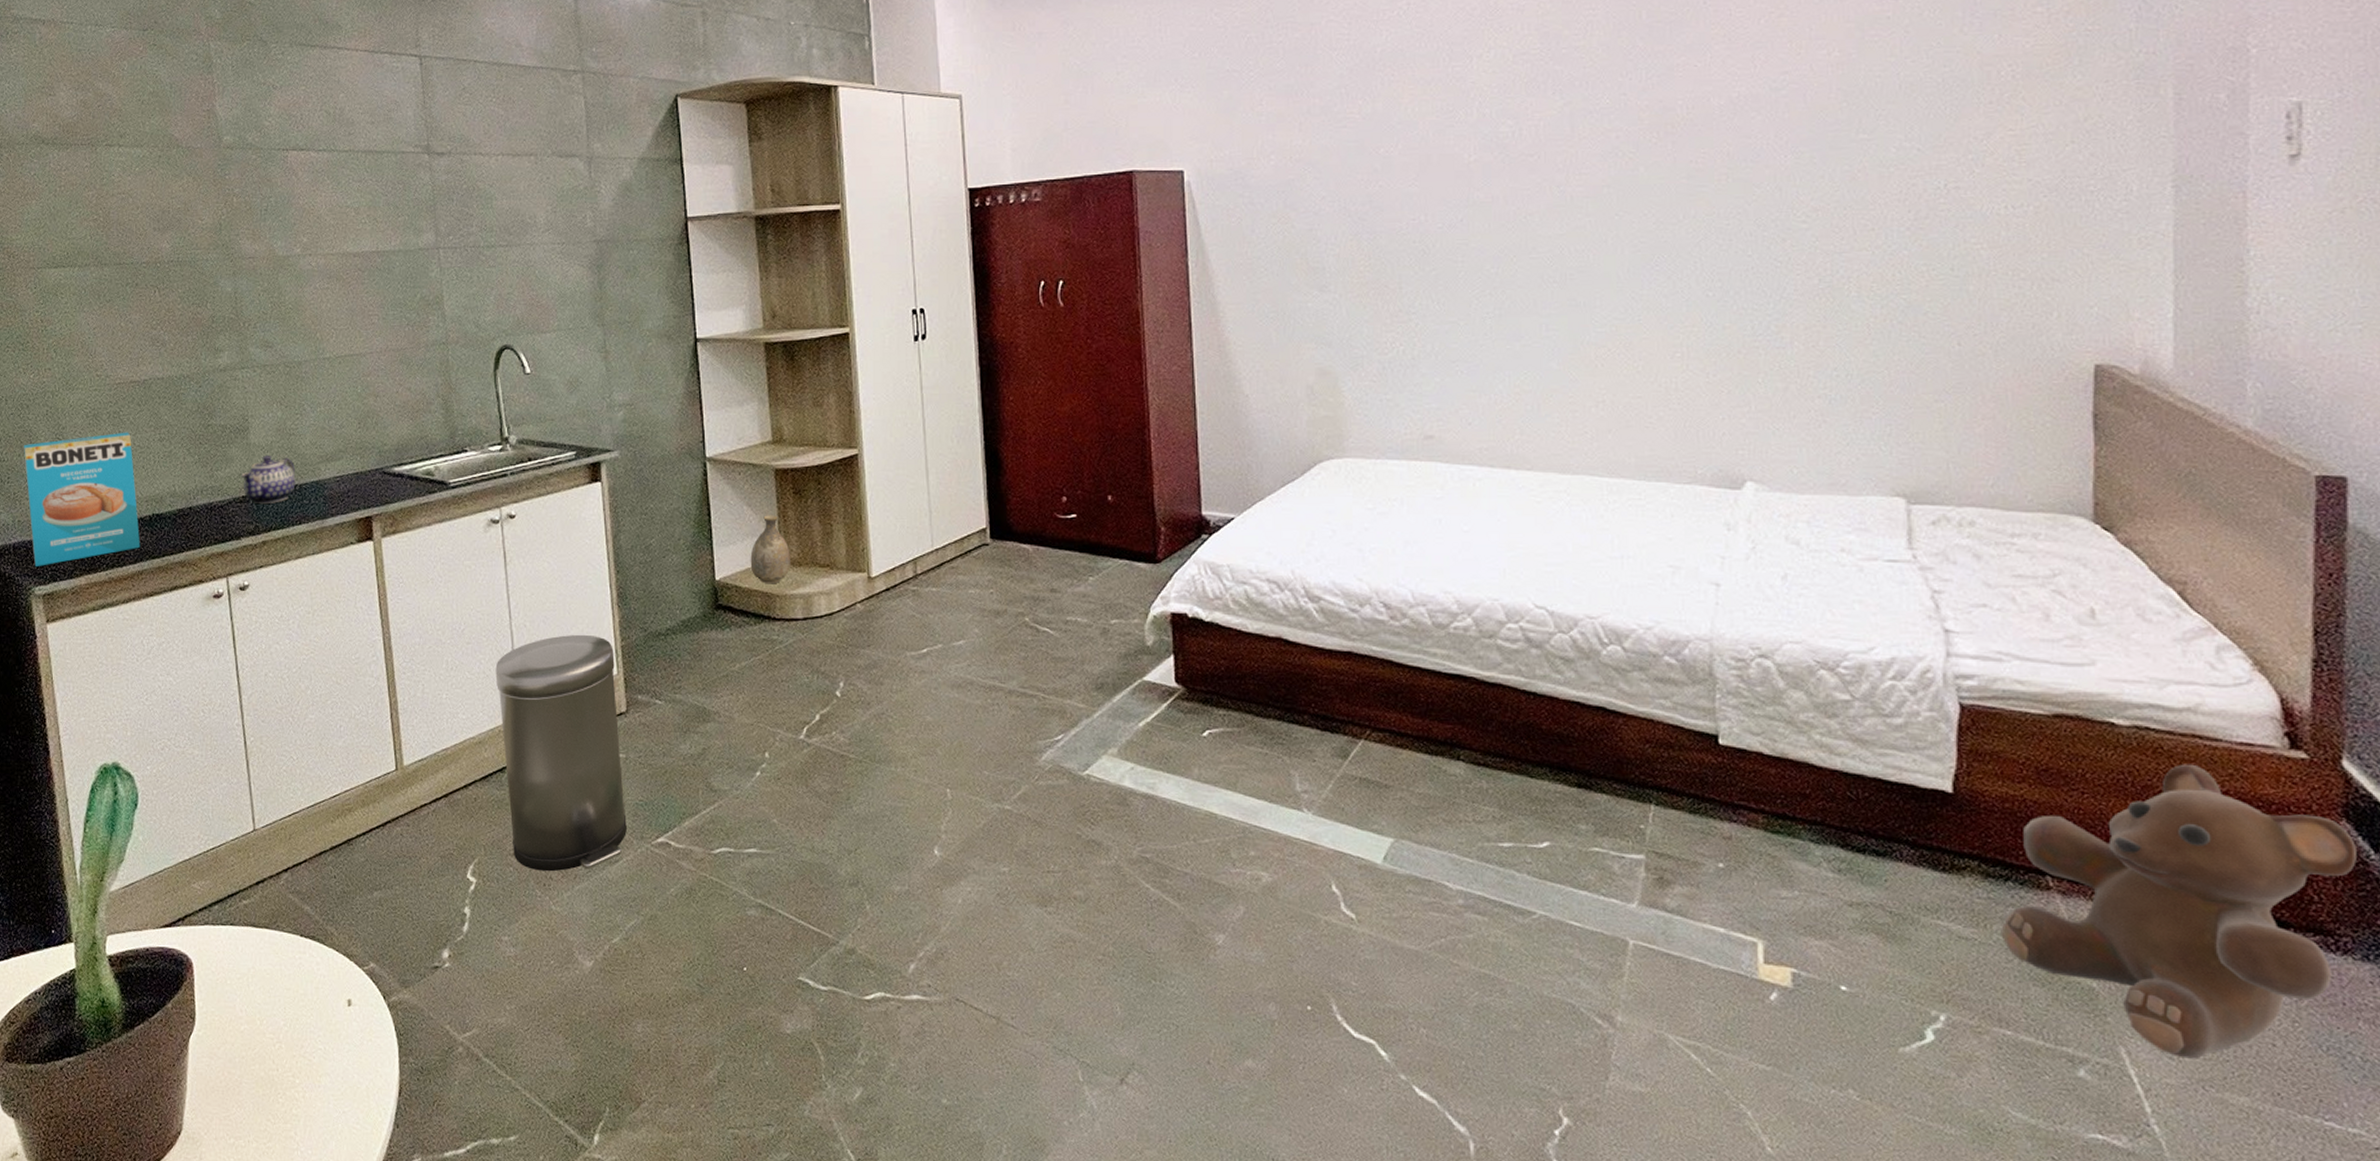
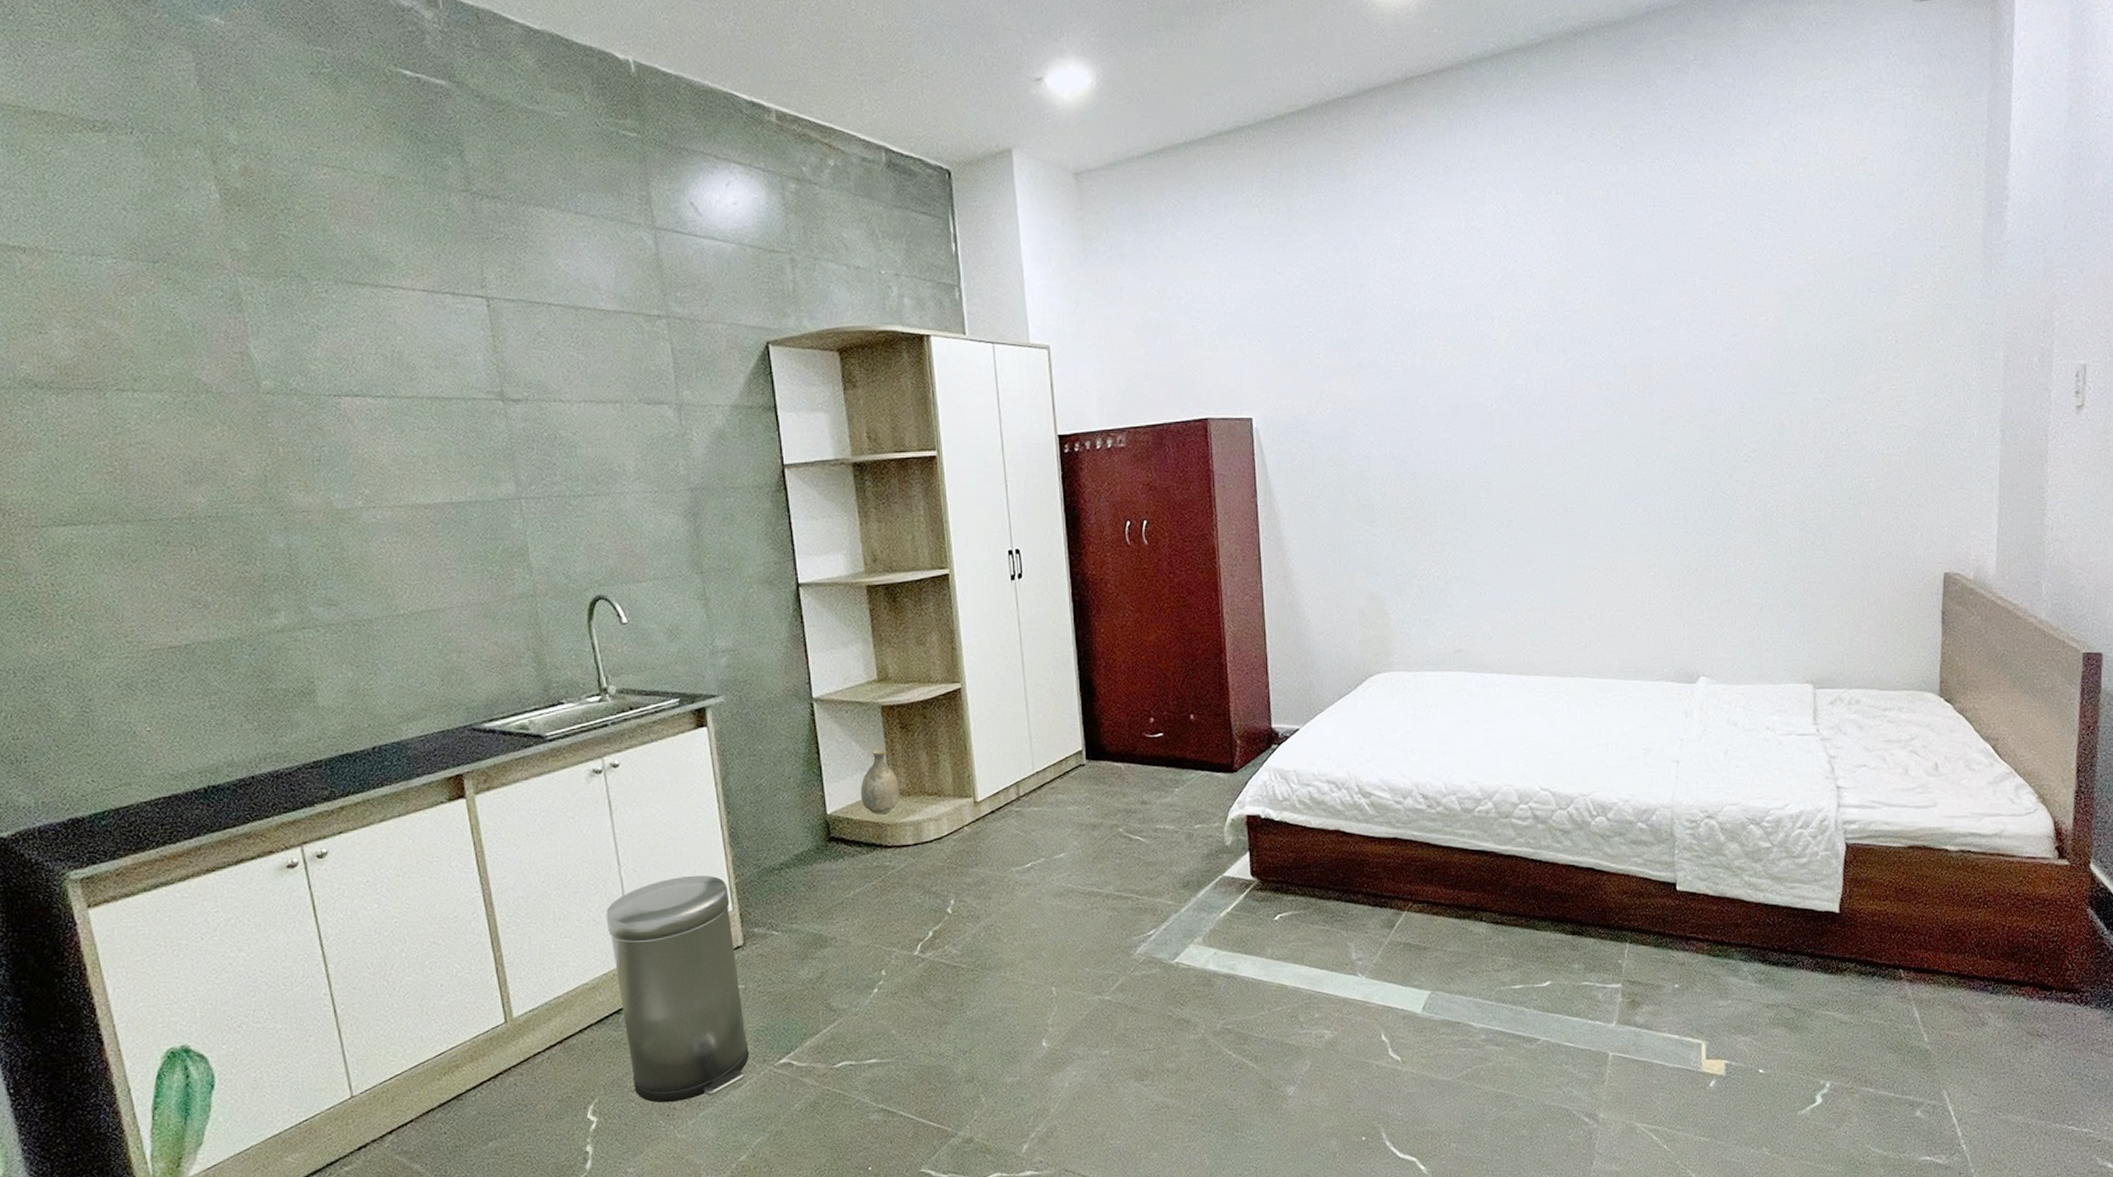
food box: present [24,432,141,567] -> none [42,701,196,851]
teapot: present [241,454,296,505] -> none [310,717,374,769]
teddy bear: present [2000,764,2357,1059] -> none [1868,875,2096,1094]

